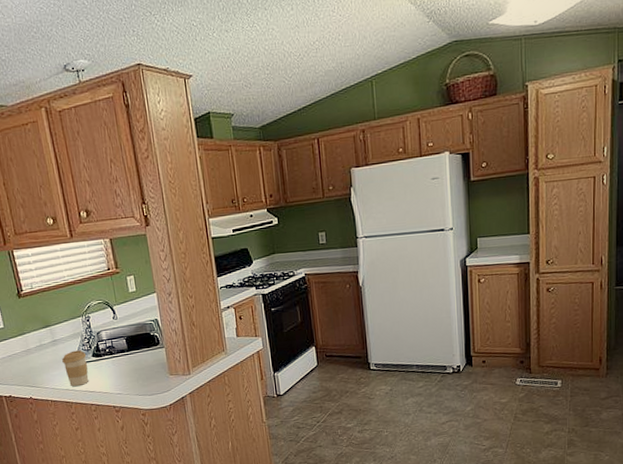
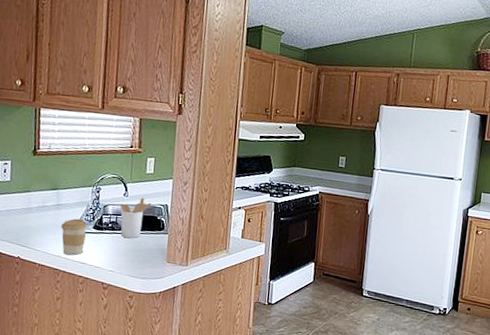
utensil holder: none [112,317,142,360] -> present [120,198,152,239]

